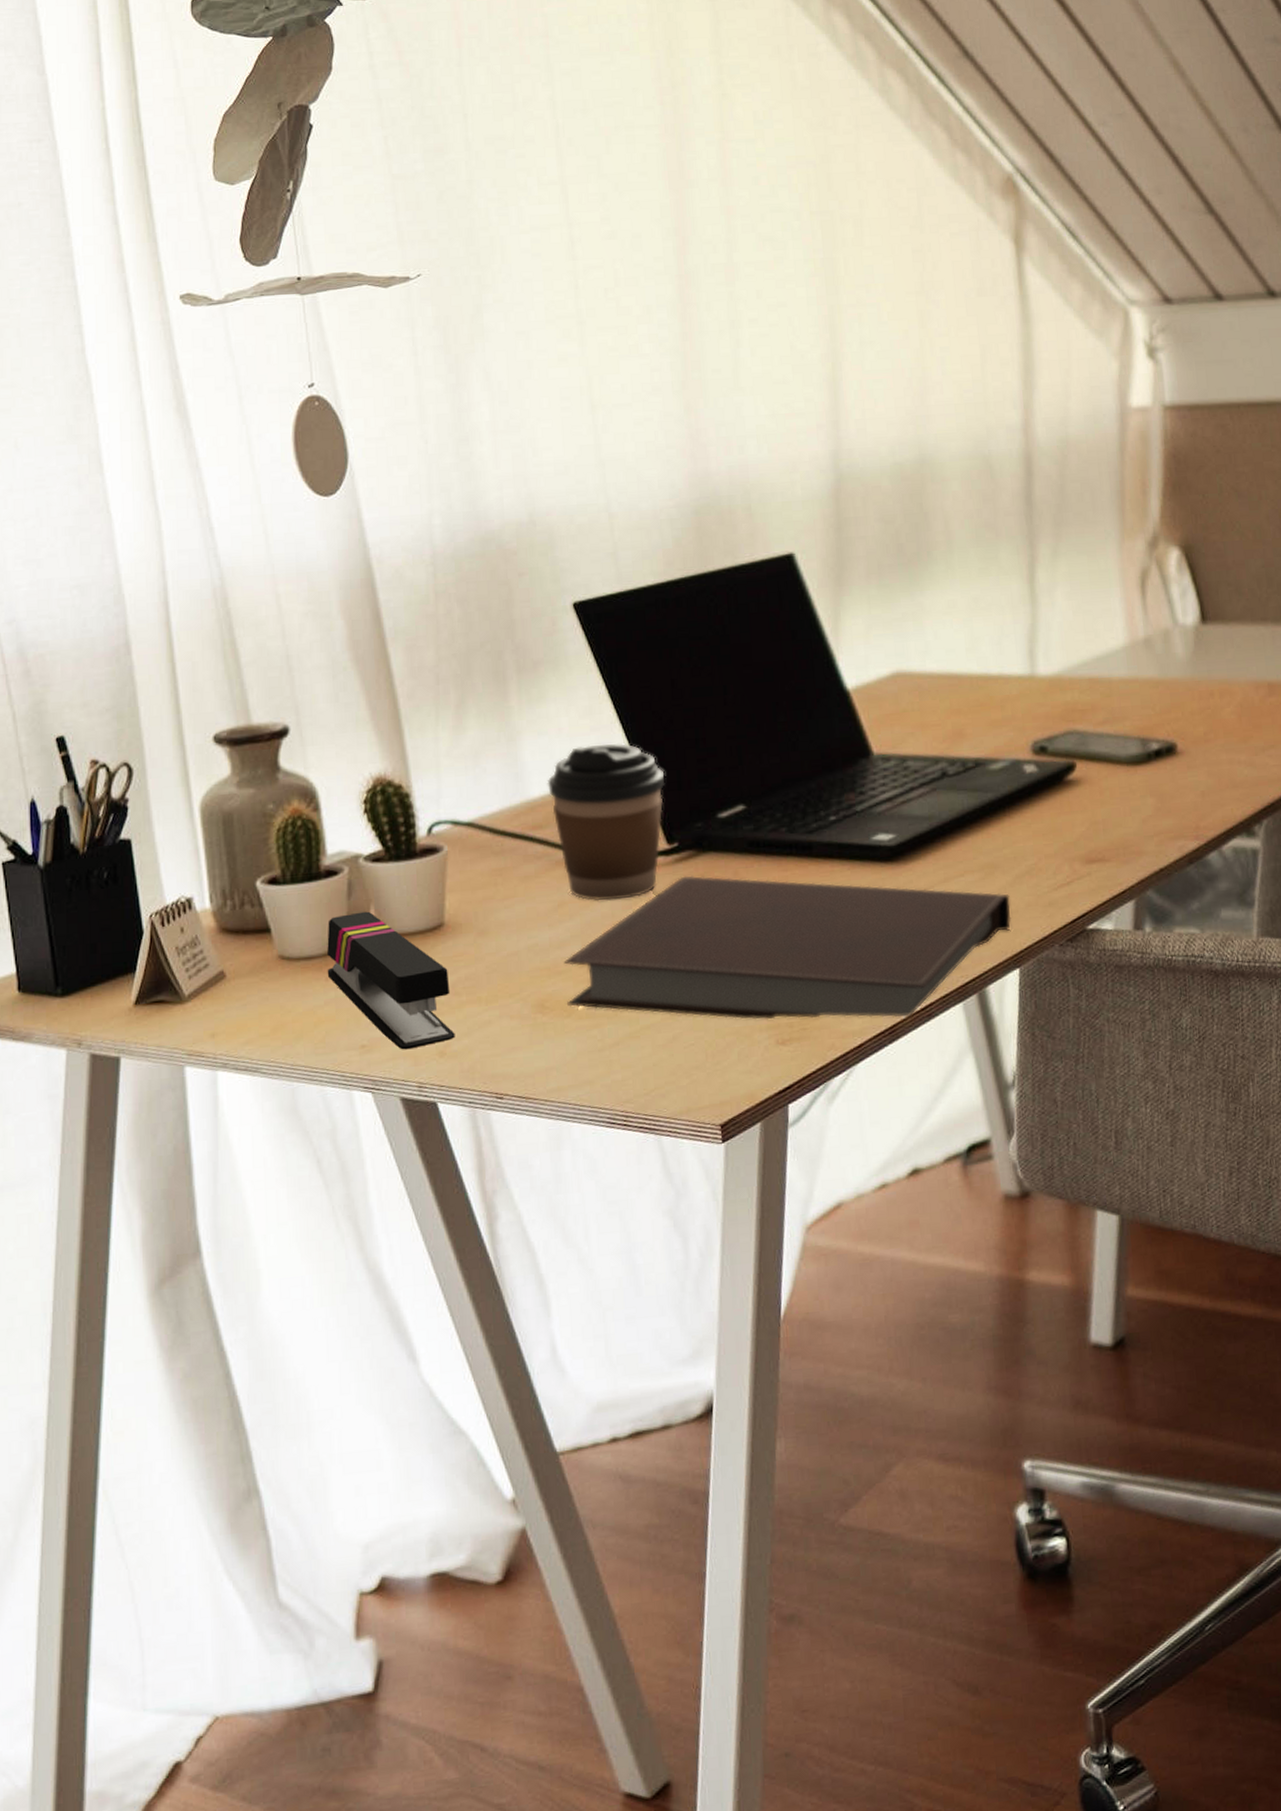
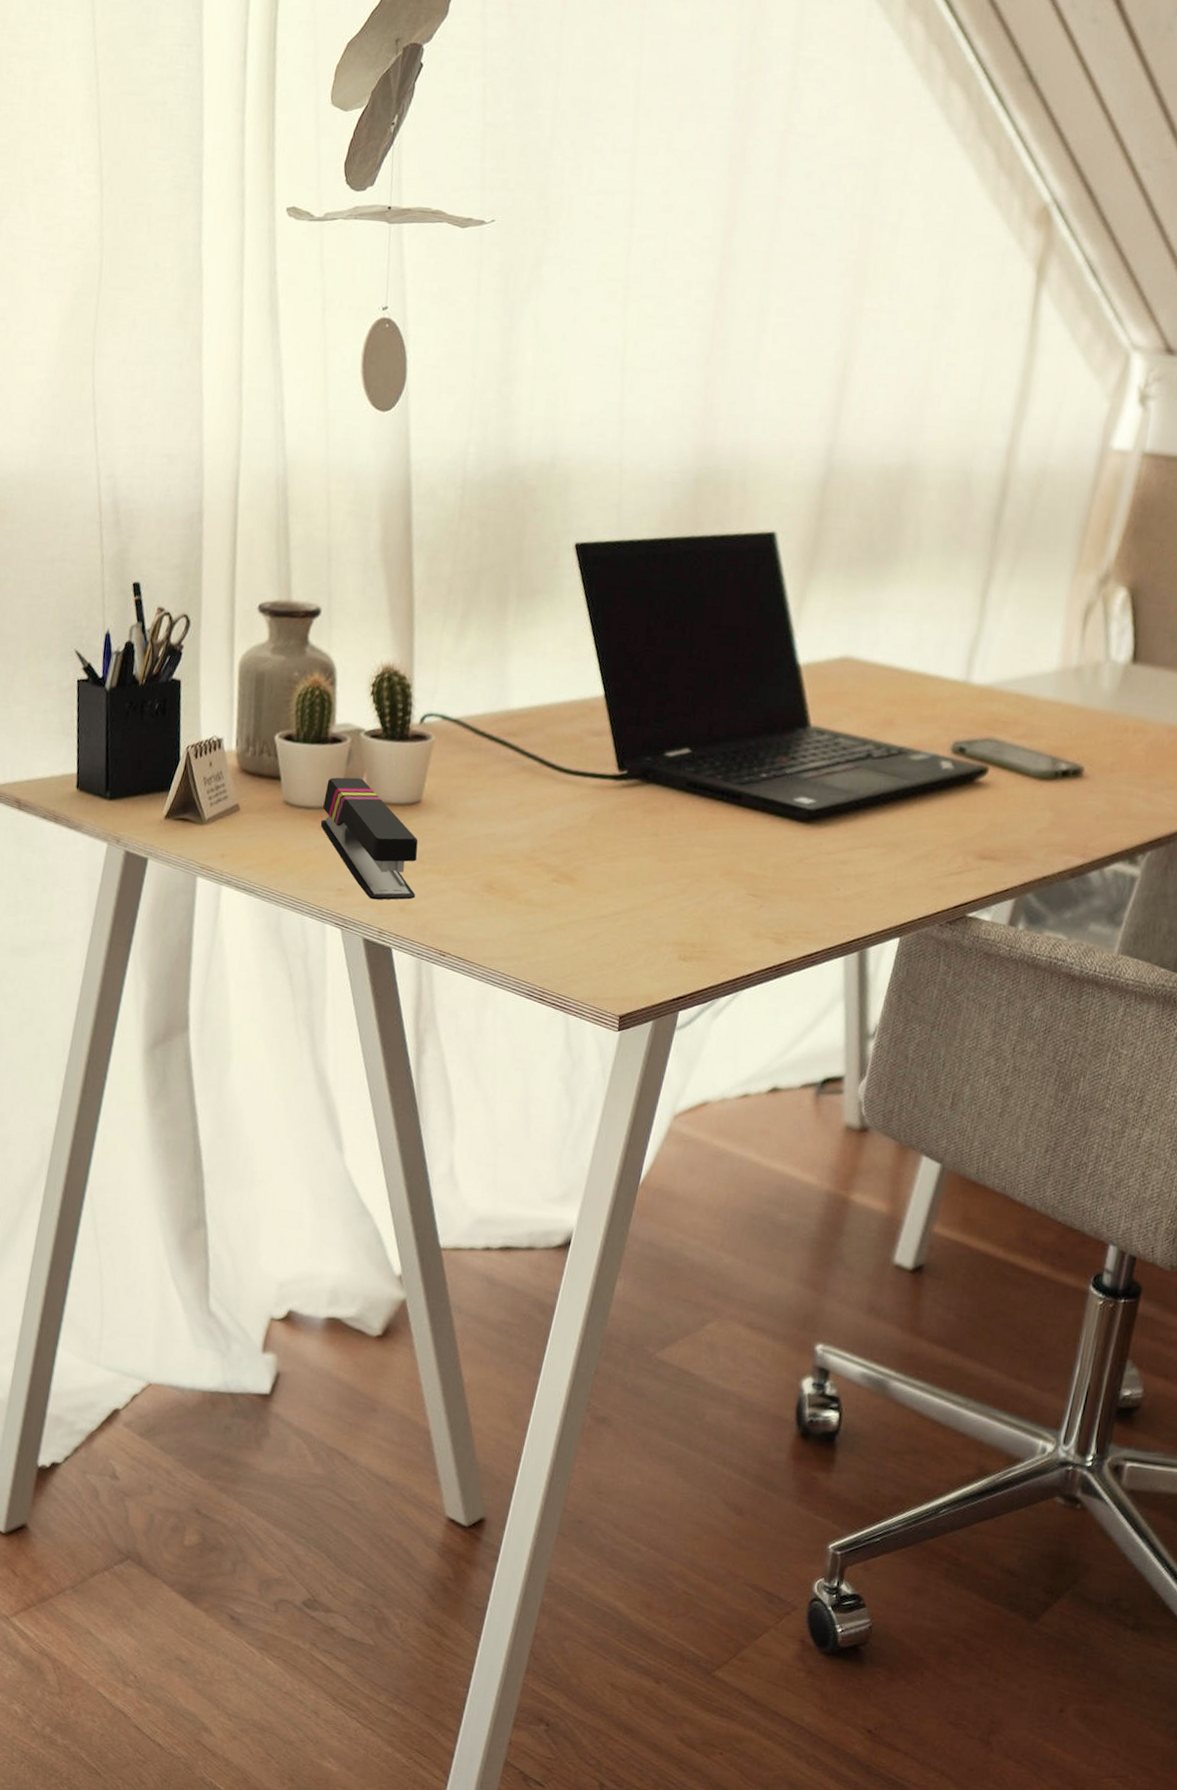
coffee cup: present [547,743,666,901] -> none [526,671,627,811]
notebook: present [563,875,1012,1020] -> none [511,800,904,959]

